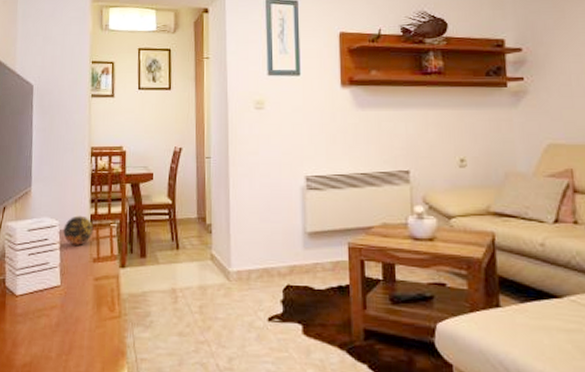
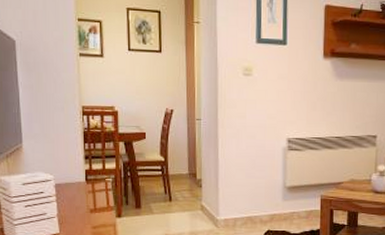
decorative orb: present [63,215,94,245] -> none [59,170,89,198]

